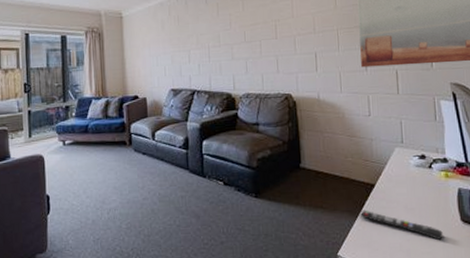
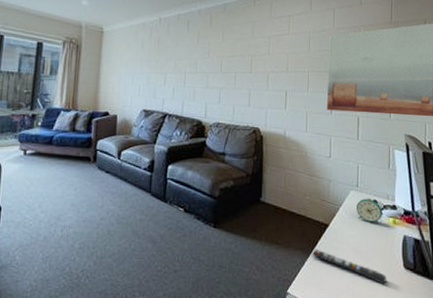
alarm clock: none [403,153,433,180] -> present [356,198,383,225]

